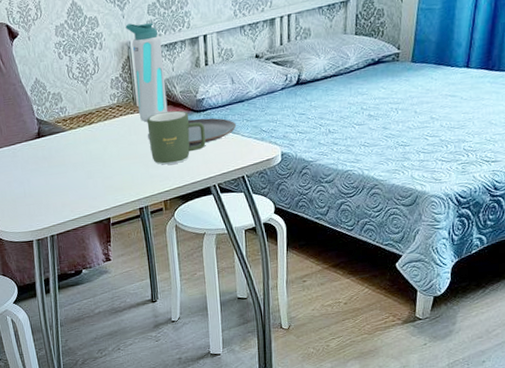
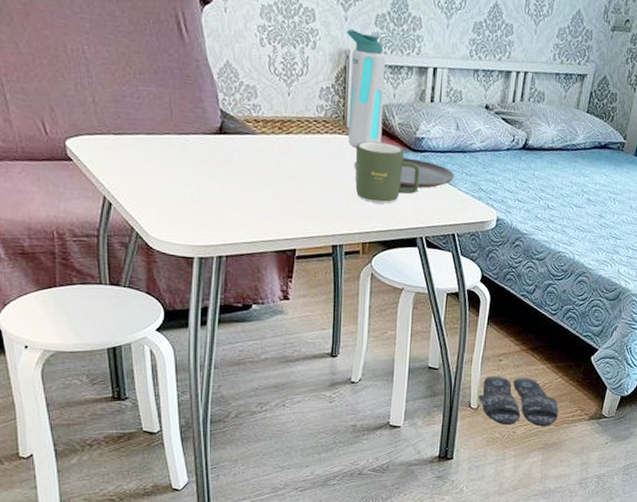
slippers: none [288,293,370,340] -> present [478,375,559,426]

